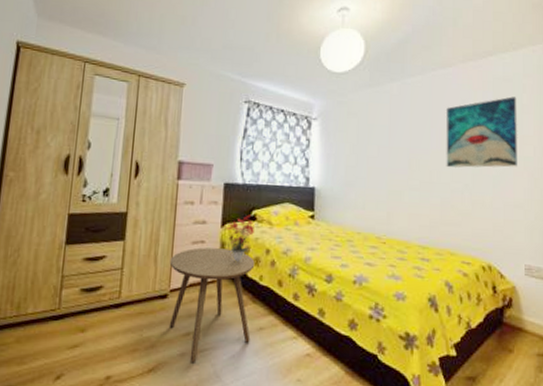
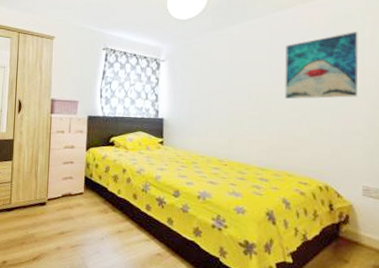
side table: present [169,247,255,363] -> none [46,167,114,256]
potted flower: present [226,214,254,263] -> none [90,141,113,179]

